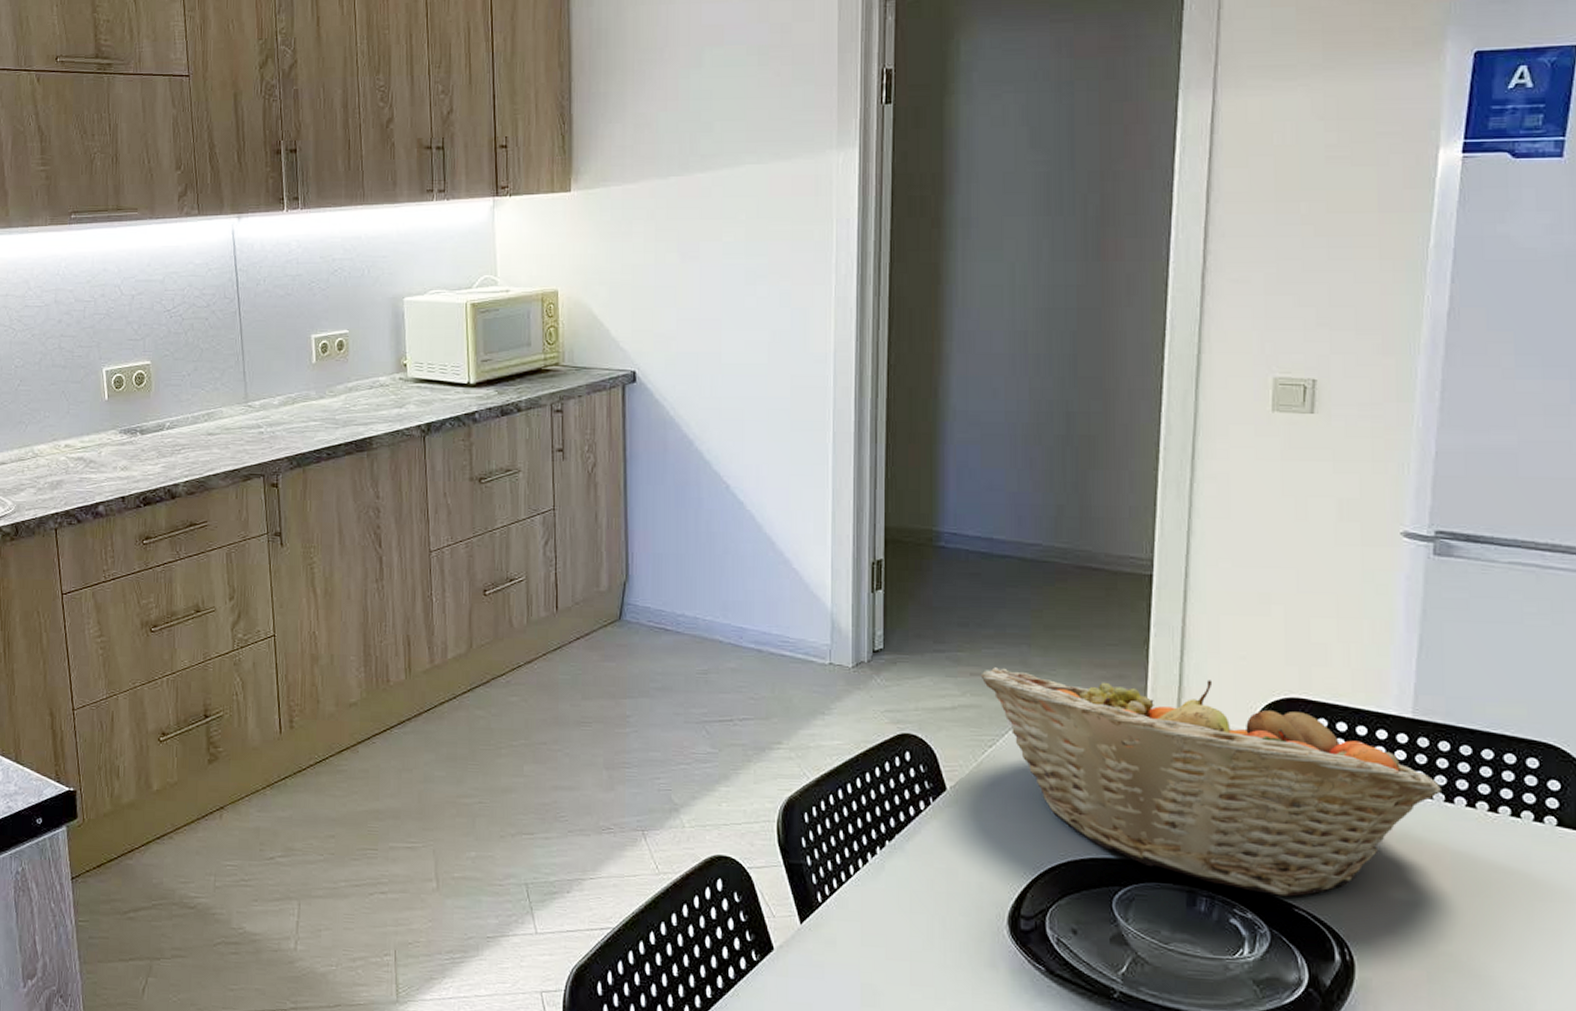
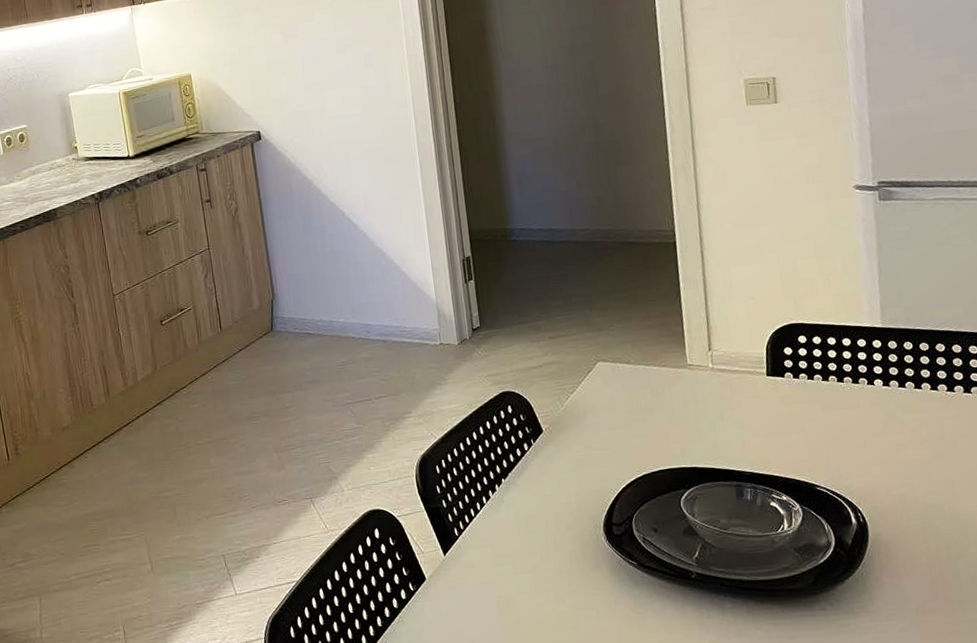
fruit basket: present [980,667,1441,897] -> none [557,318,911,480]

